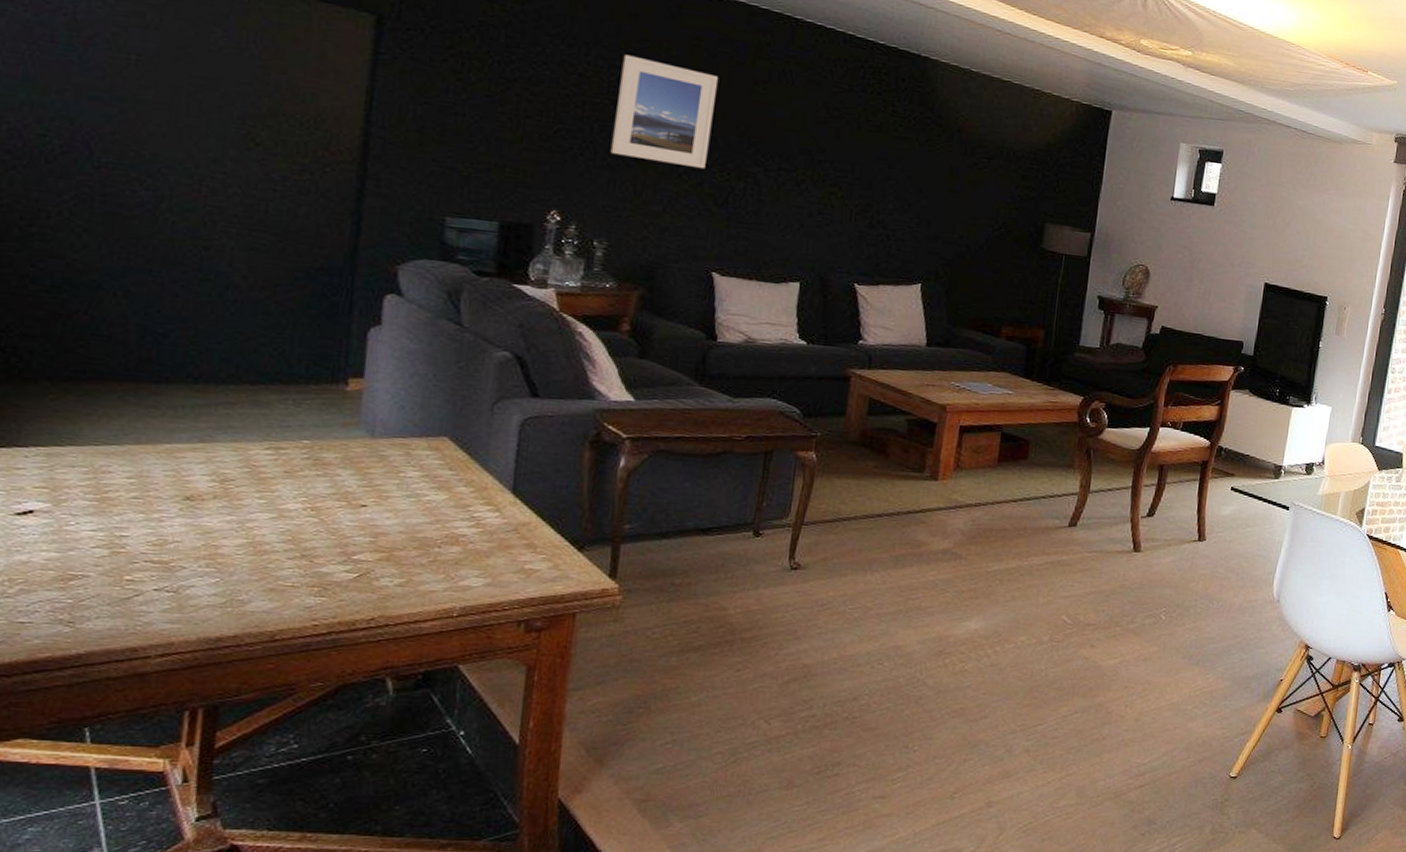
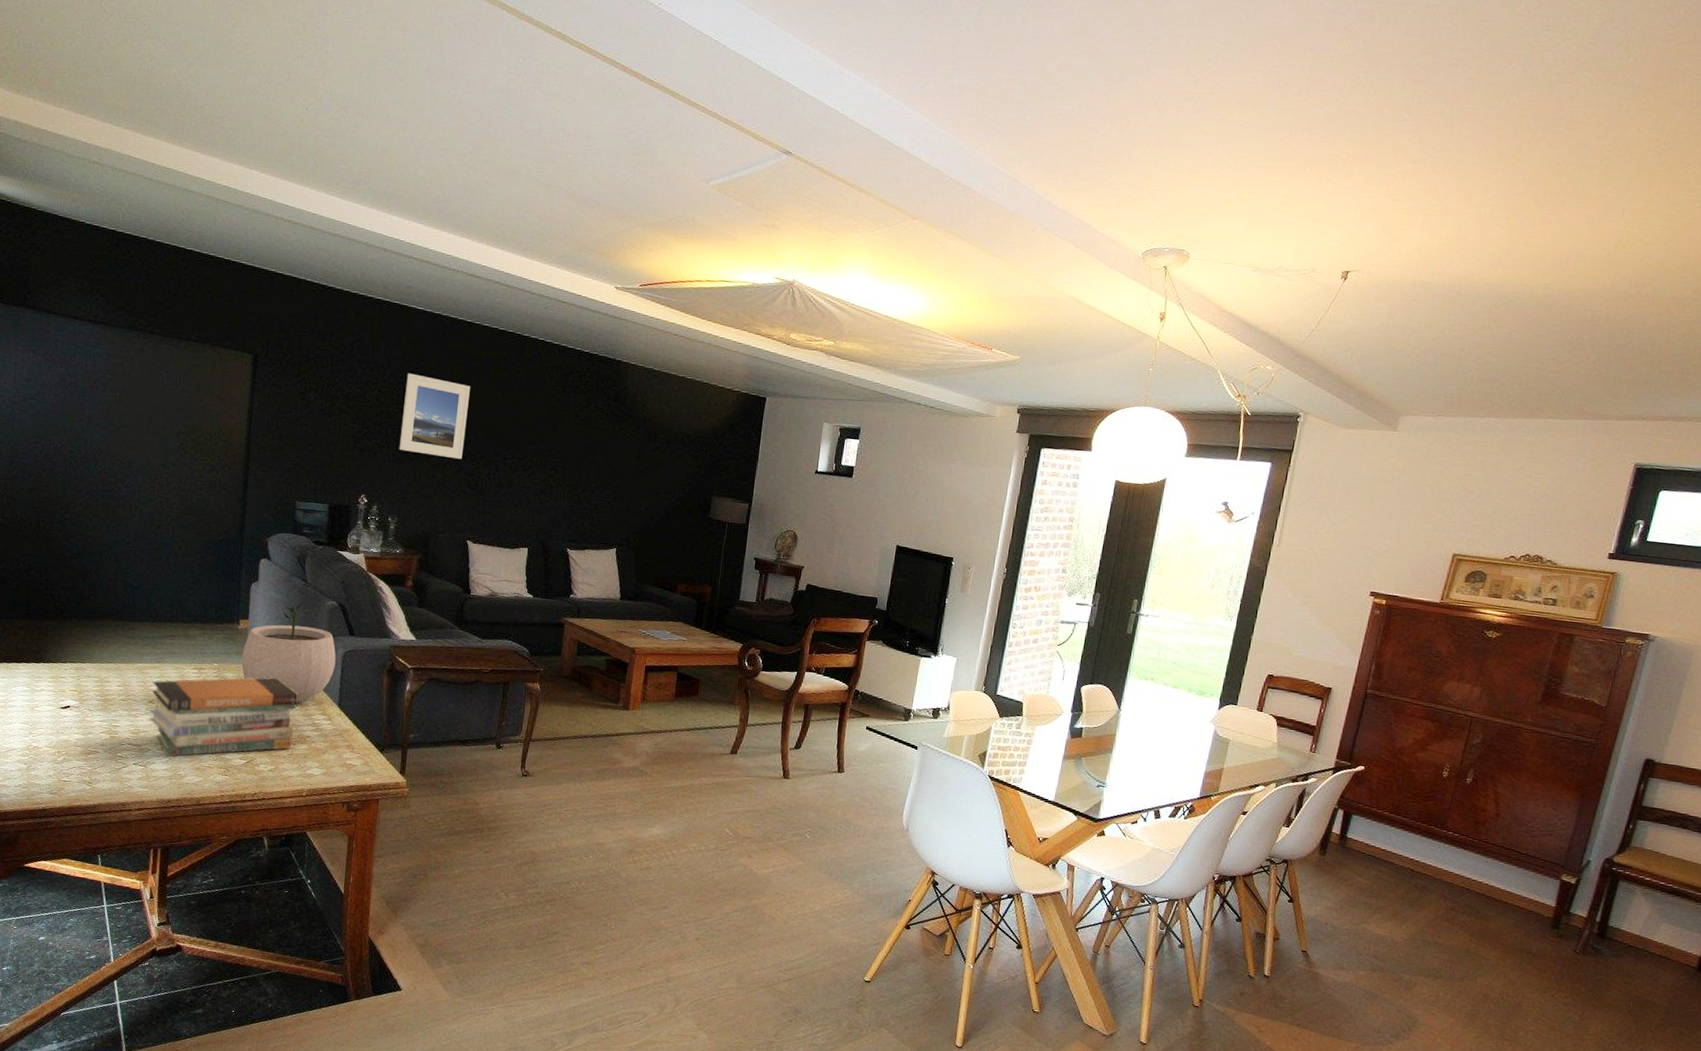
book stack: none [184,456,448,576] -> present [149,677,299,757]
plant pot: none [350,353,509,490] -> present [241,602,336,703]

